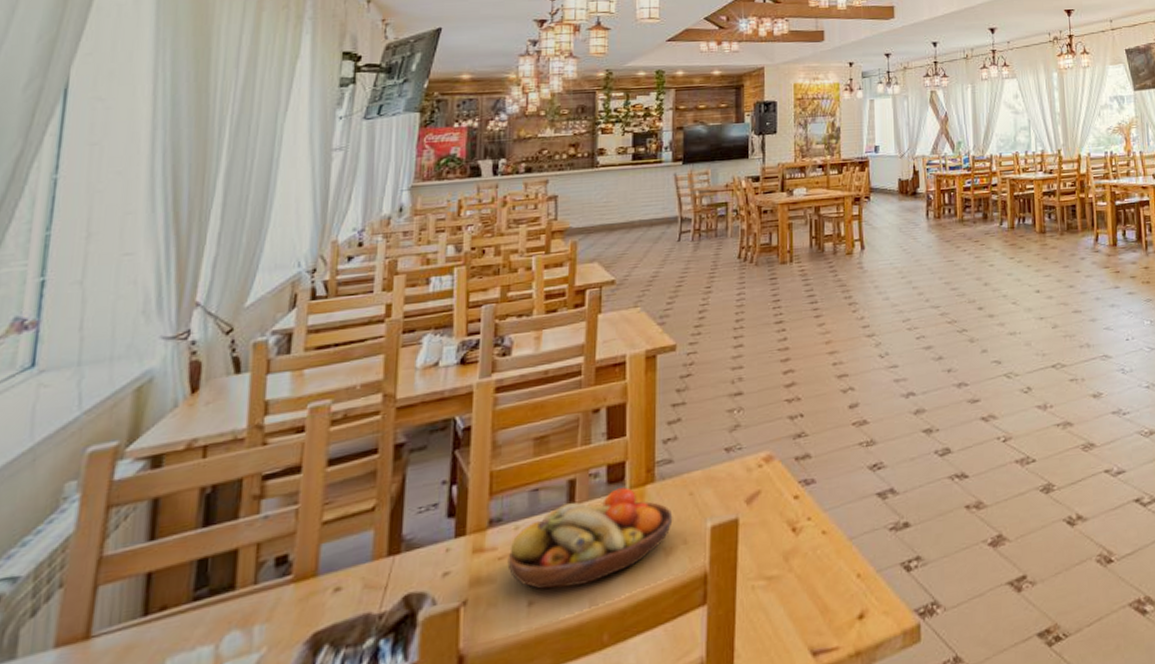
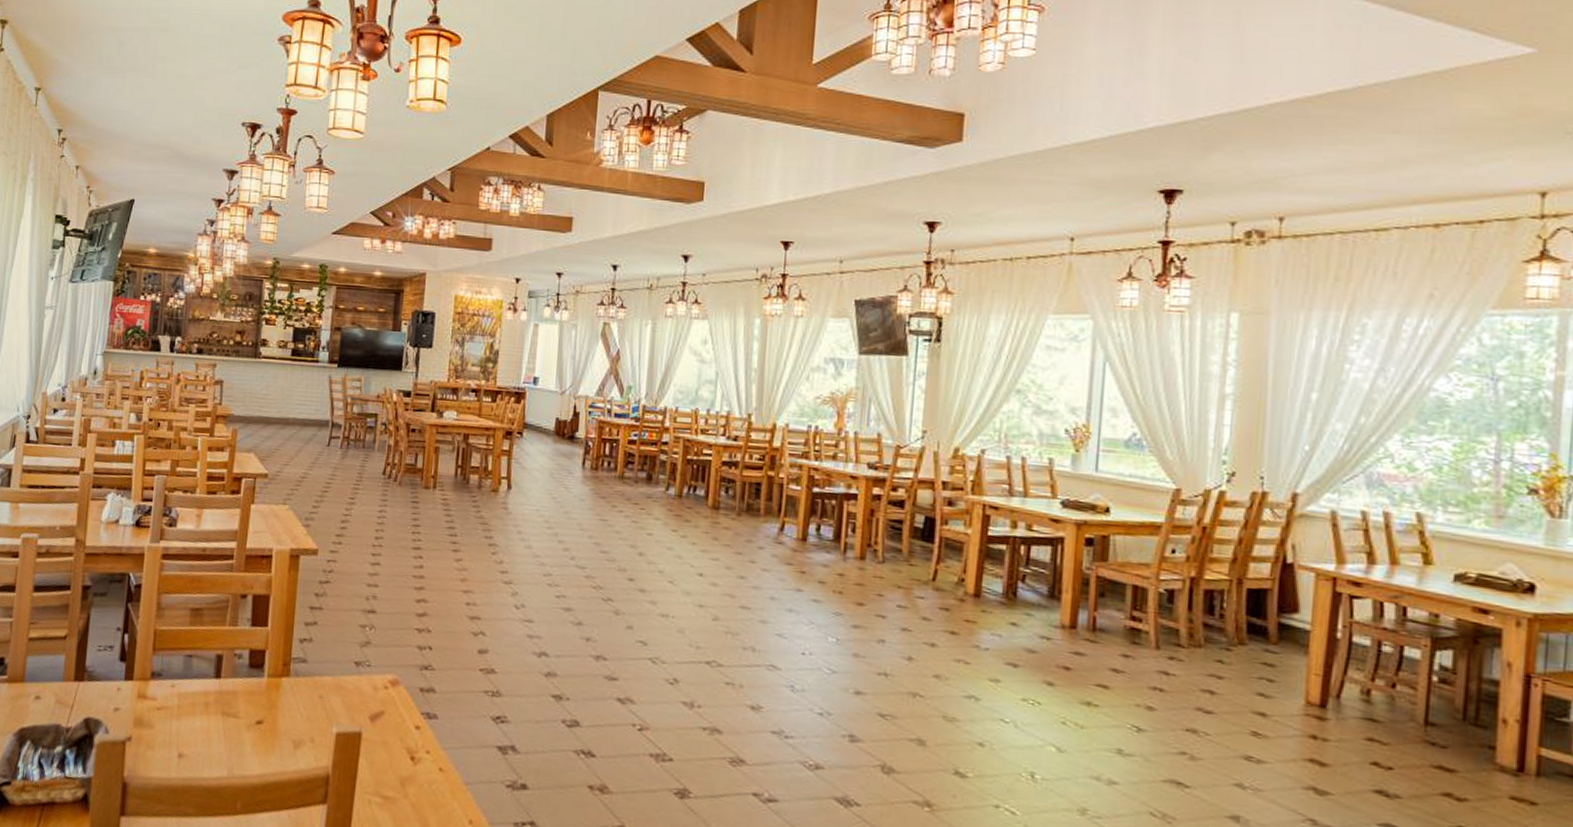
fruit bowl: present [507,487,673,590] -> none [164,673,303,753]

